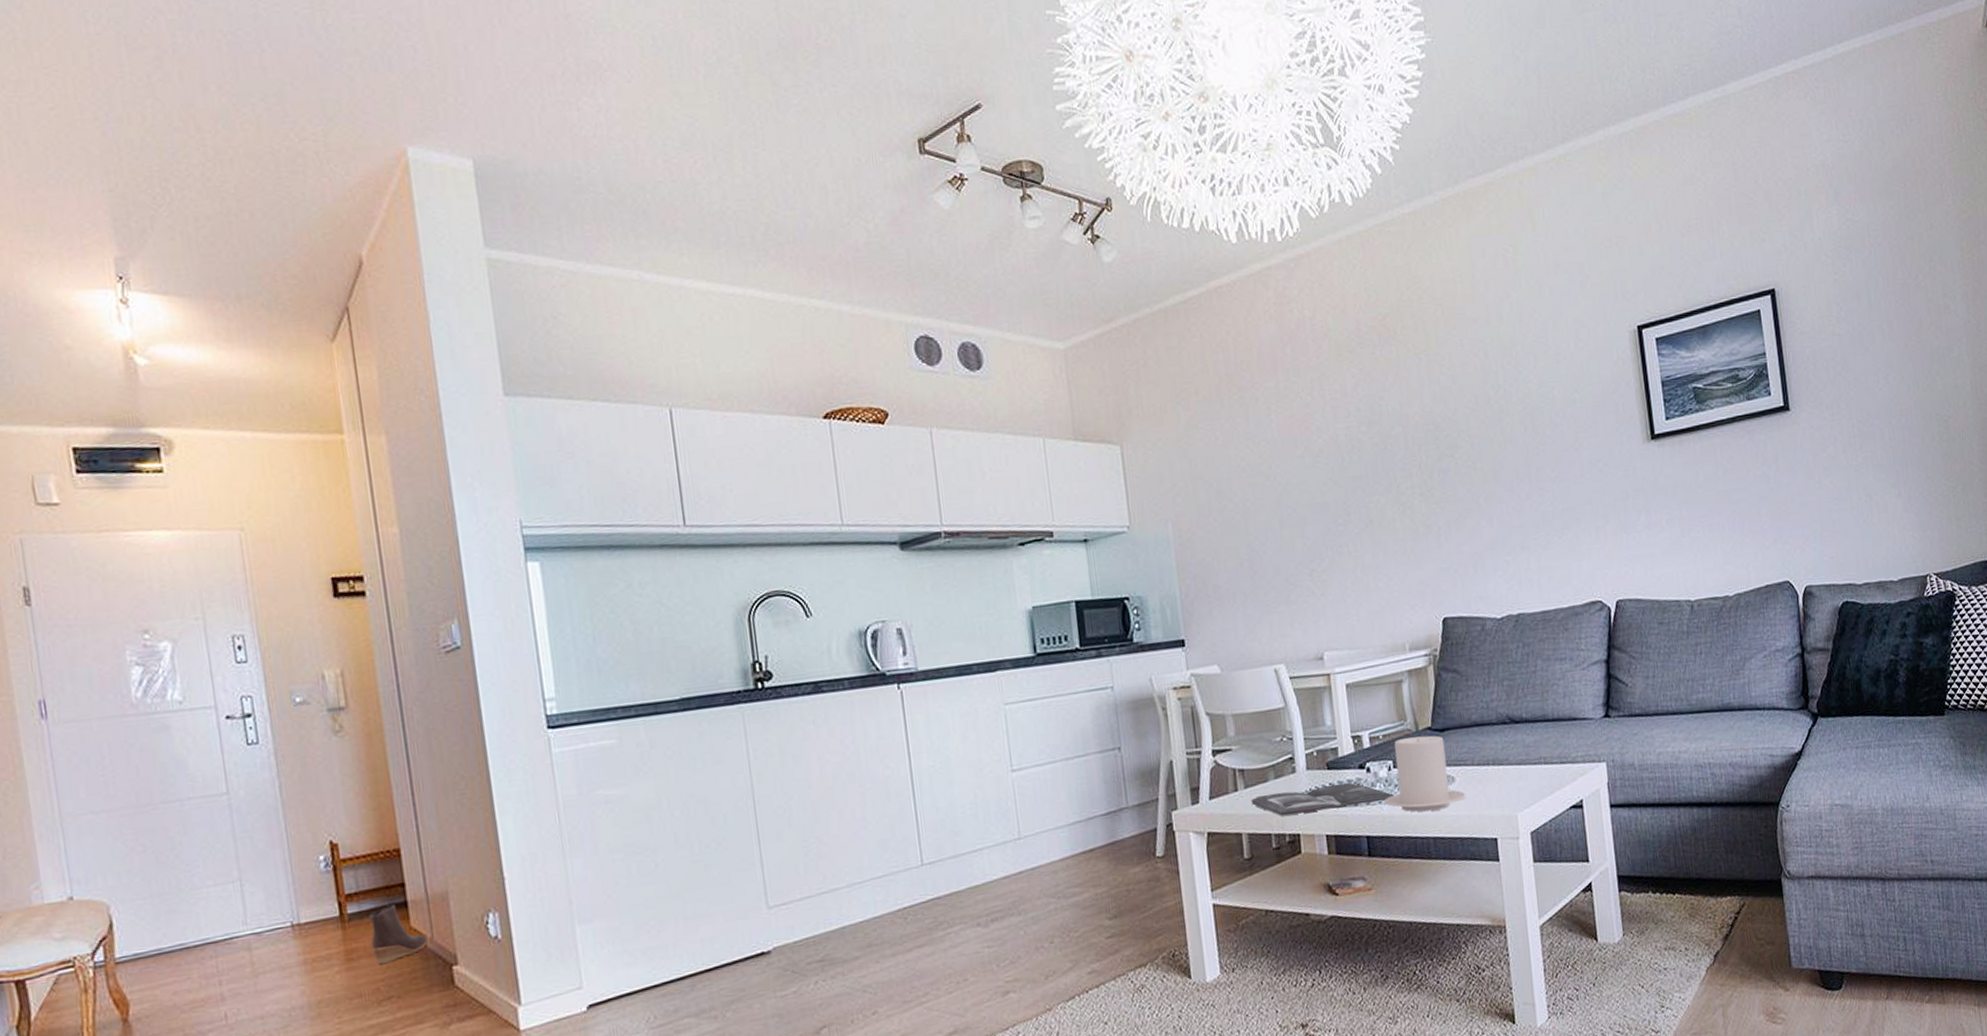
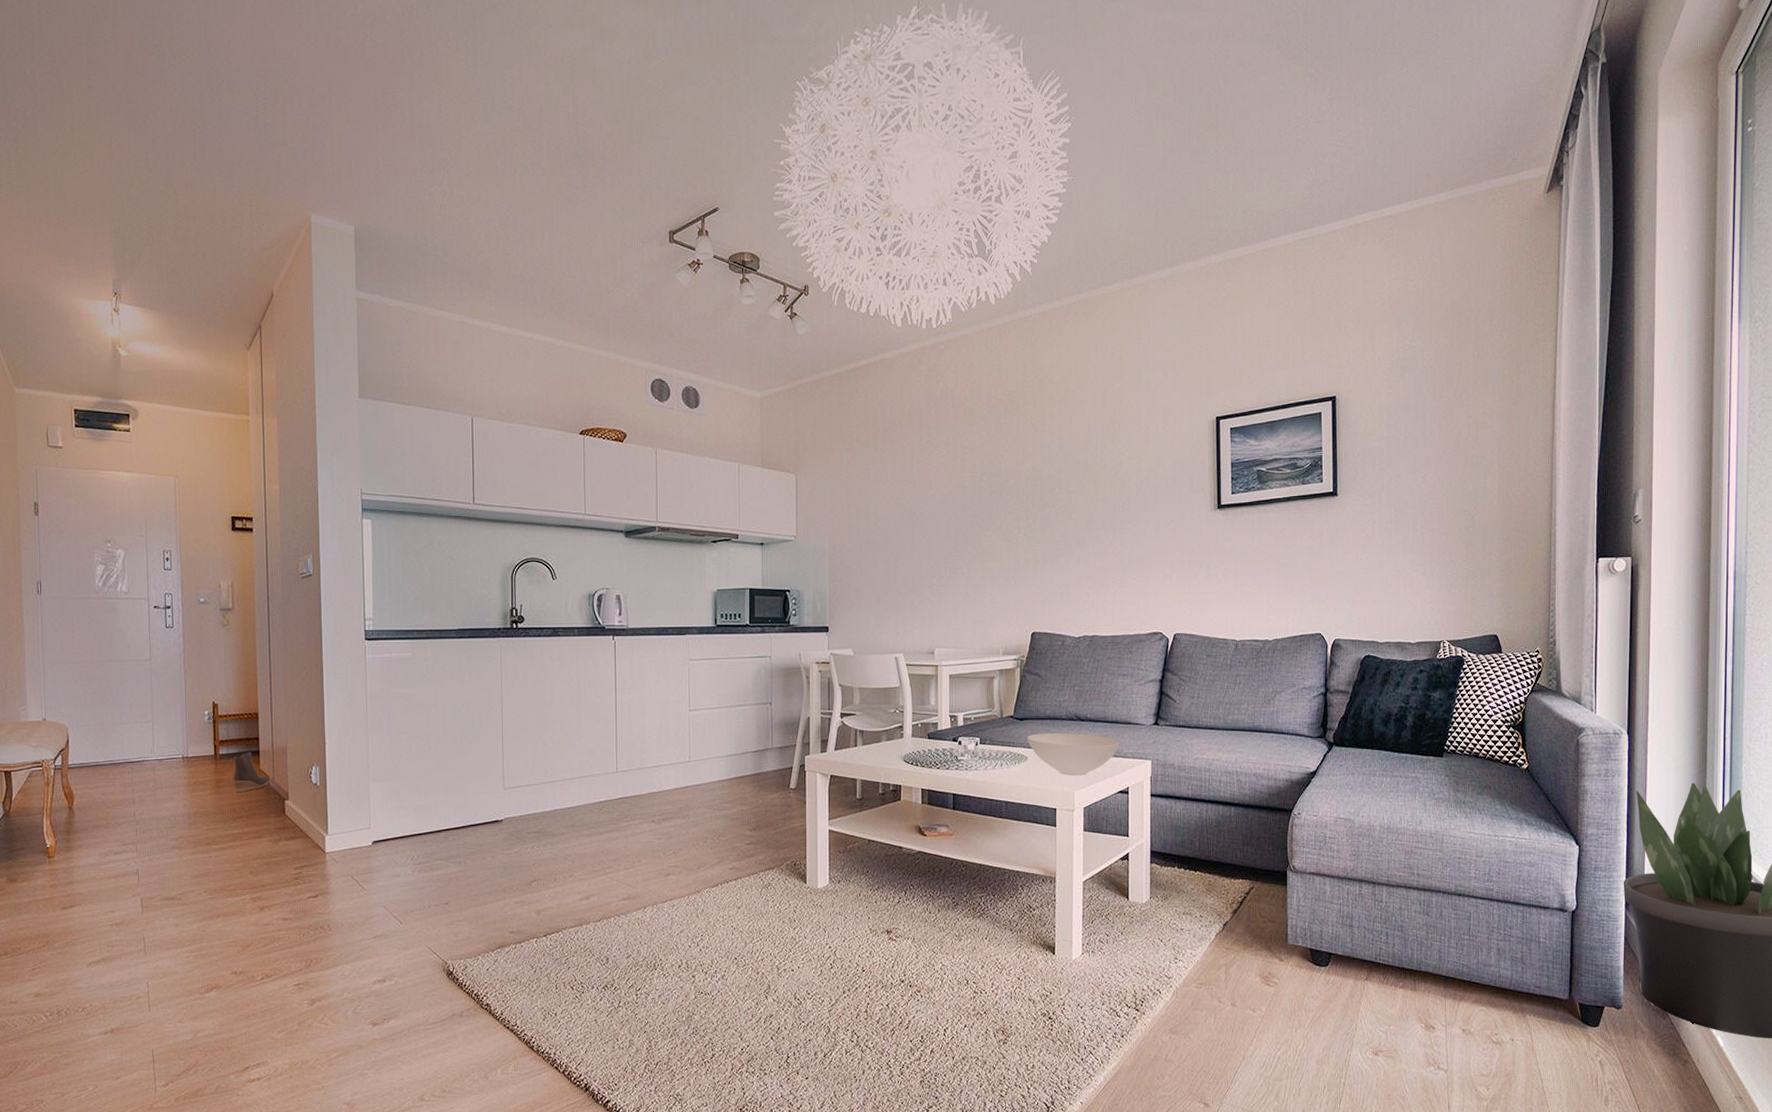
magazine: present [1251,783,1394,816] -> none [866,750,978,770]
candle: present [1383,735,1467,812] -> none [969,722,1035,781]
bowl: none [1452,739,1567,795] -> present [1028,733,1121,776]

